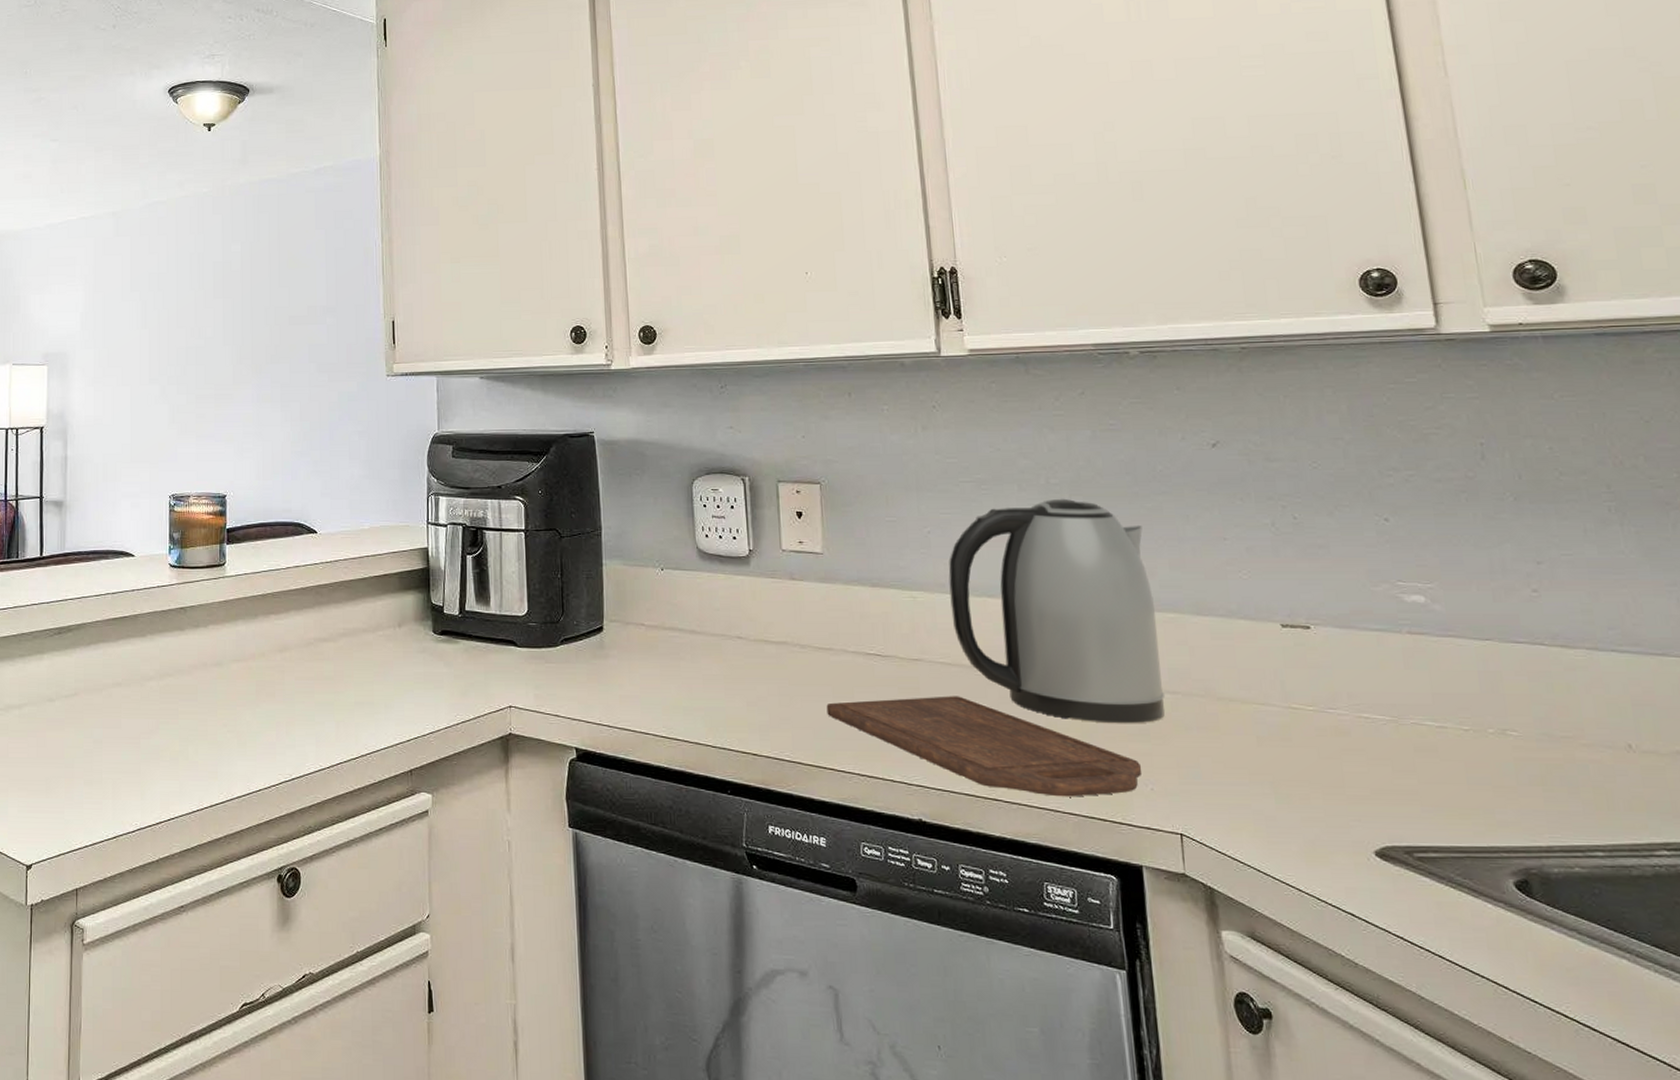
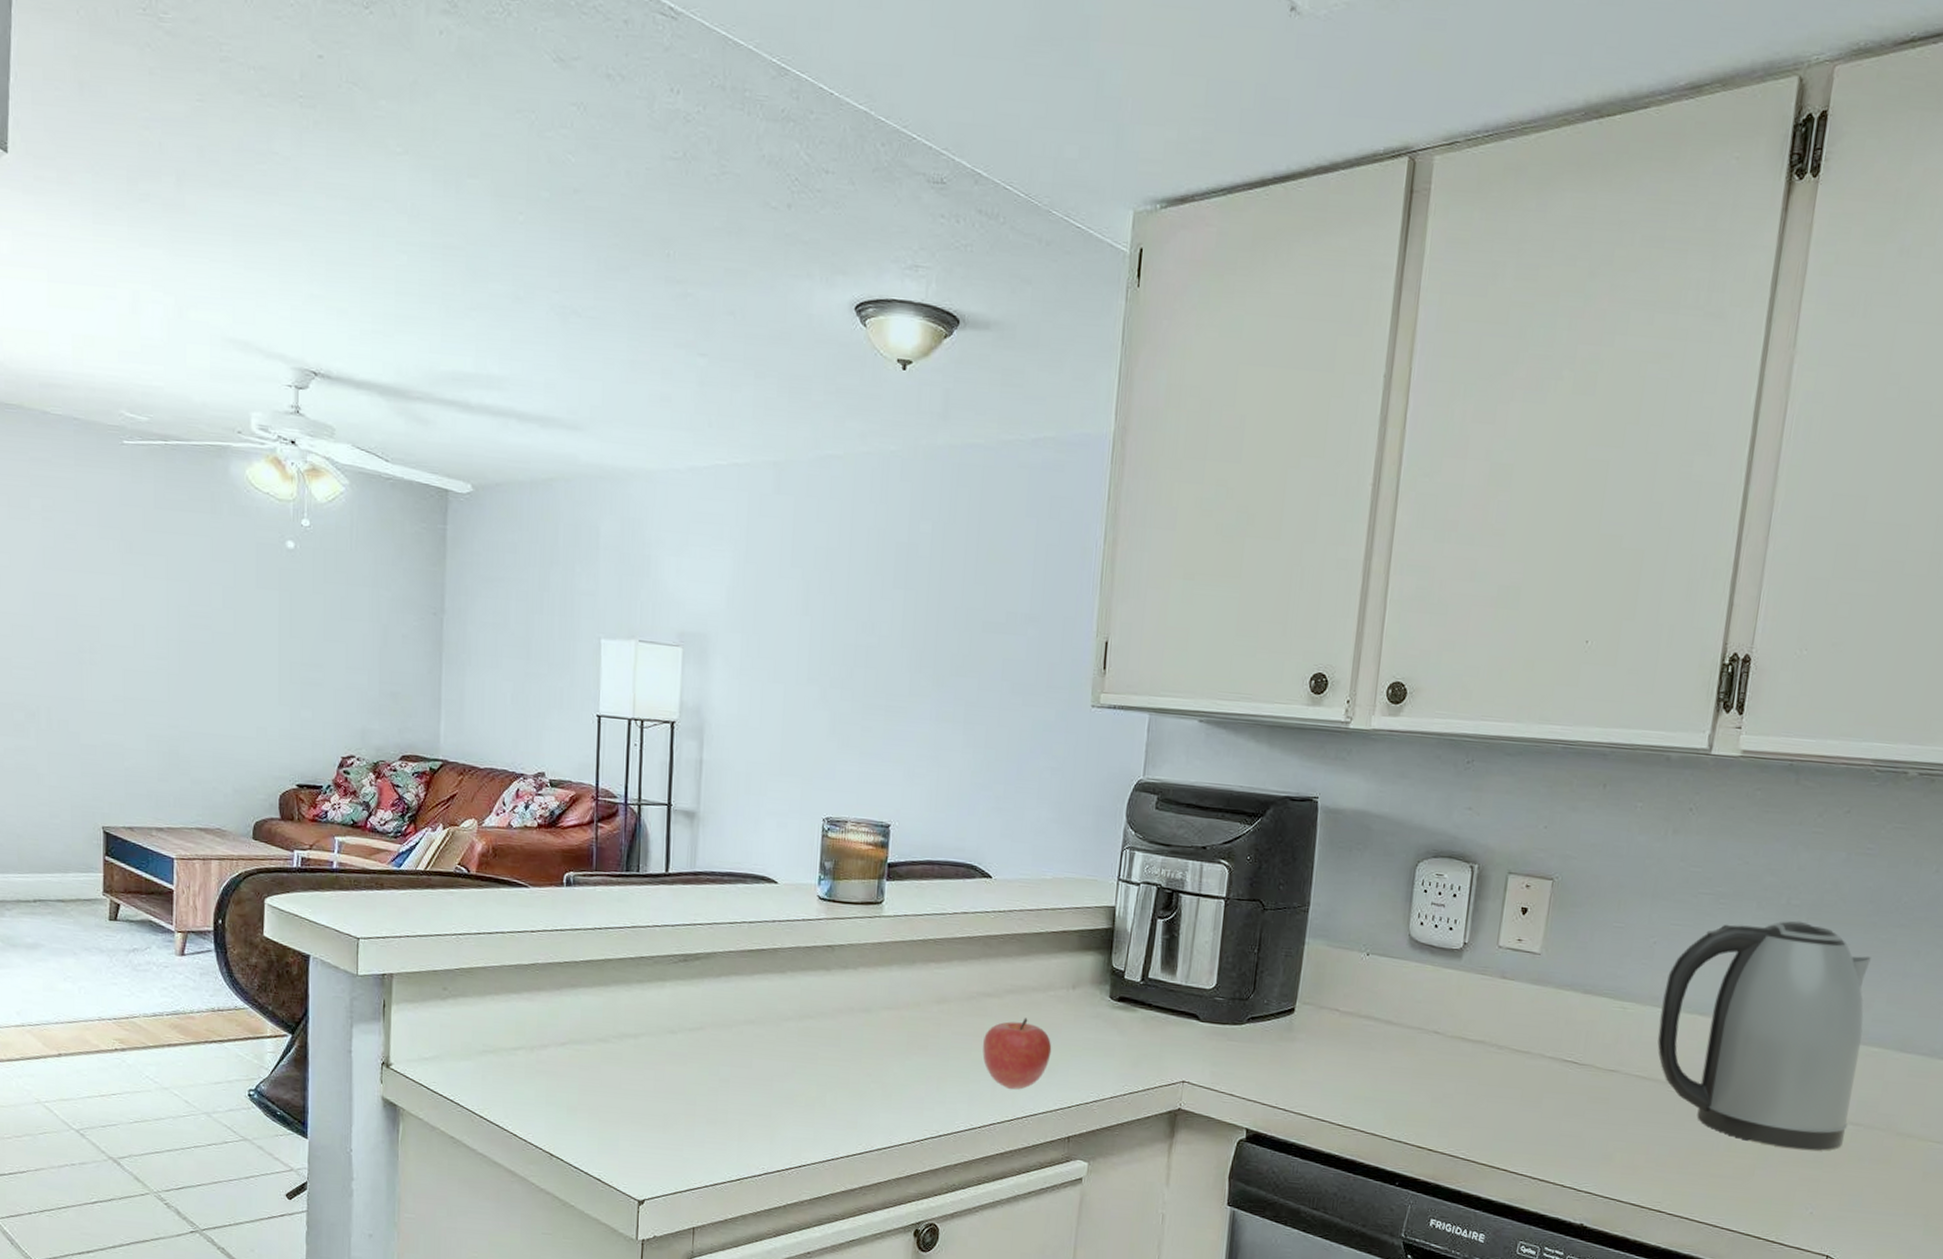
fruit: none [323,658,386,729] -> present [982,1017,1052,1090]
cutting board: present [826,696,1143,797] -> none [1511,1105,1807,1215]

